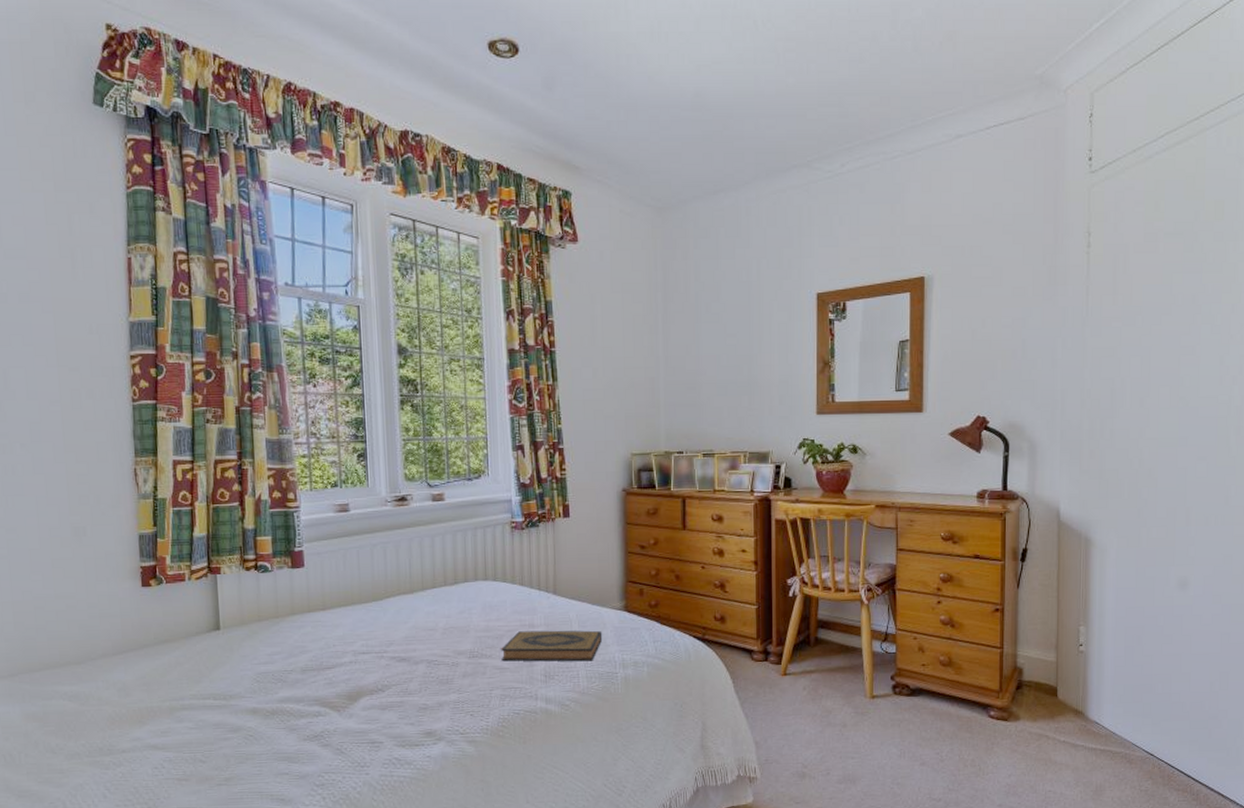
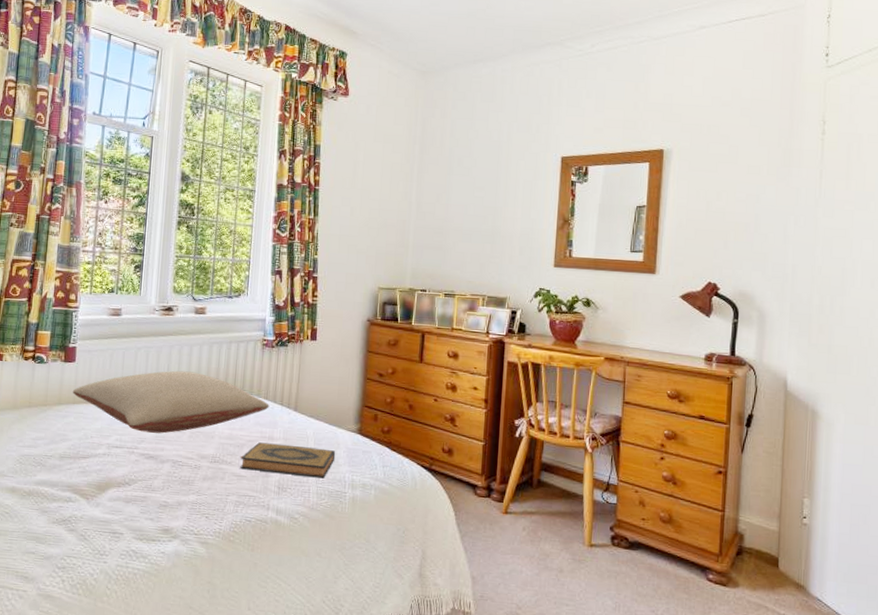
pillow: none [305,564,526,634] -> present [72,370,269,434]

